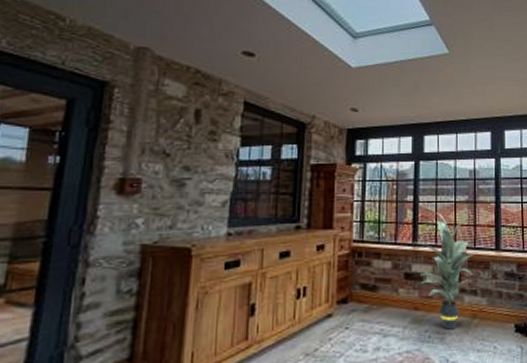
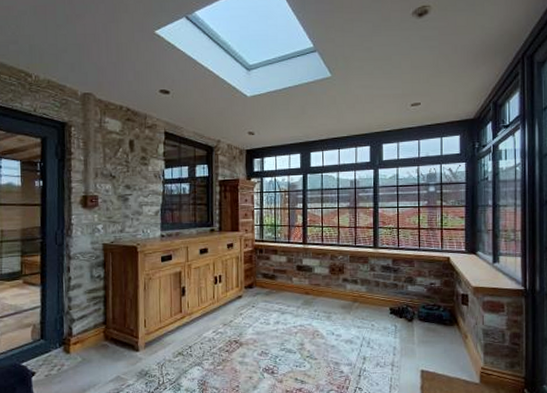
indoor plant: present [410,212,478,330] -> none [301,217,358,310]

